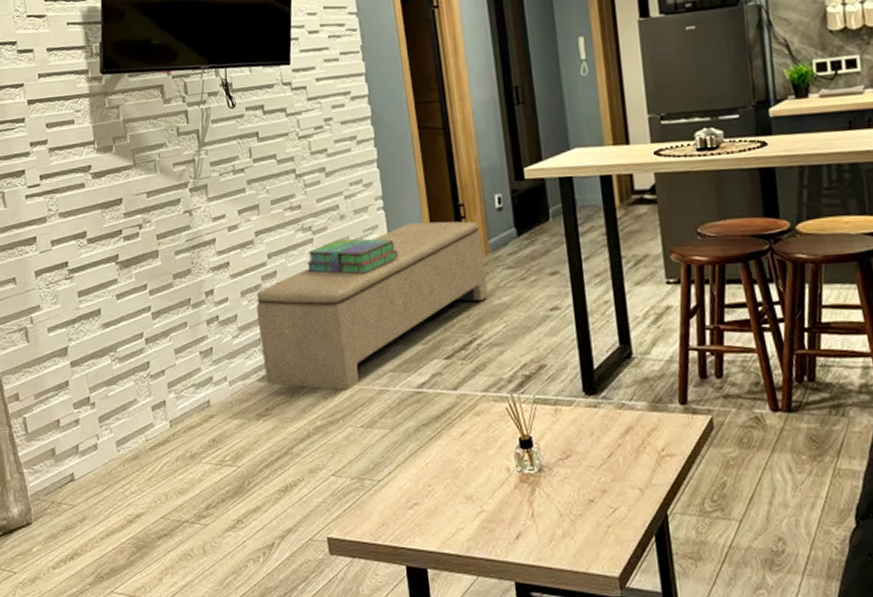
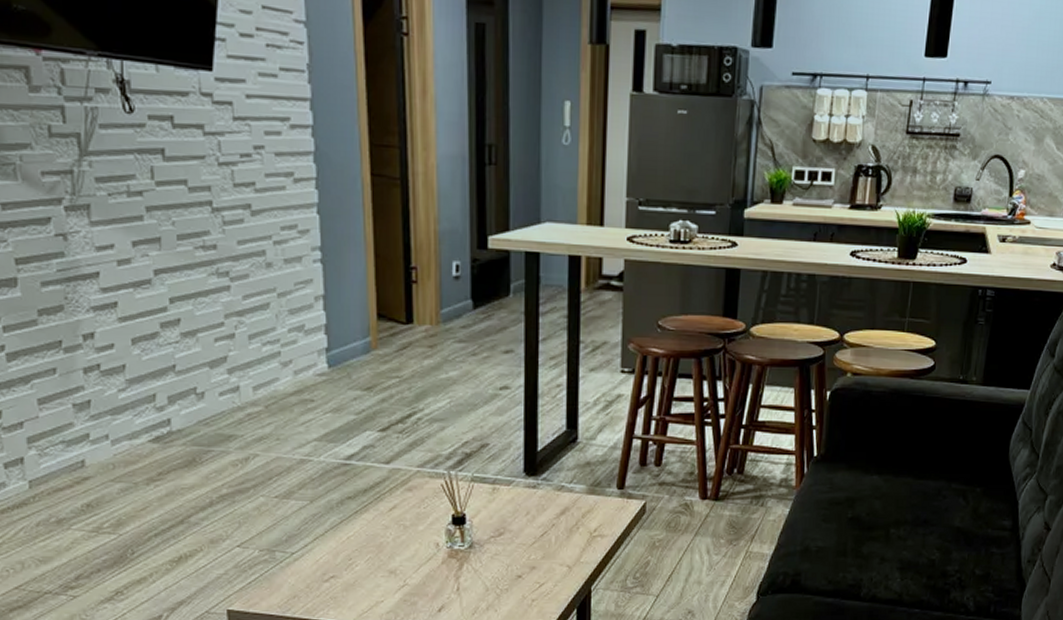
bench: present [256,221,488,391] -> none [151,282,434,458]
stack of books: present [306,238,398,274] -> none [219,290,334,332]

